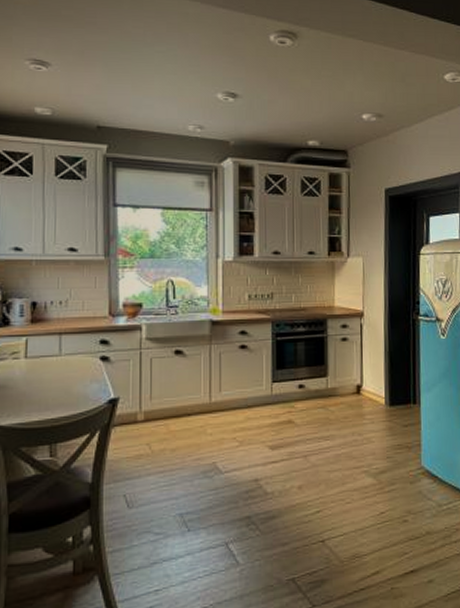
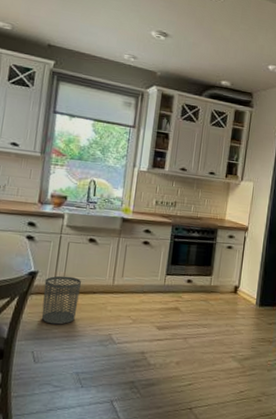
waste bin: none [128,399,171,459] -> present [41,275,81,325]

